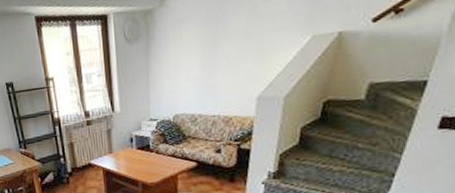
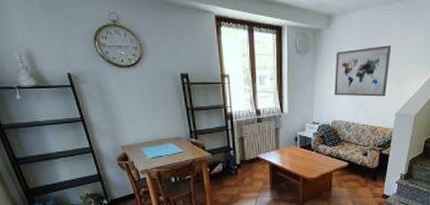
wall art: none [173,13,247,86] -> present [335,45,392,97]

